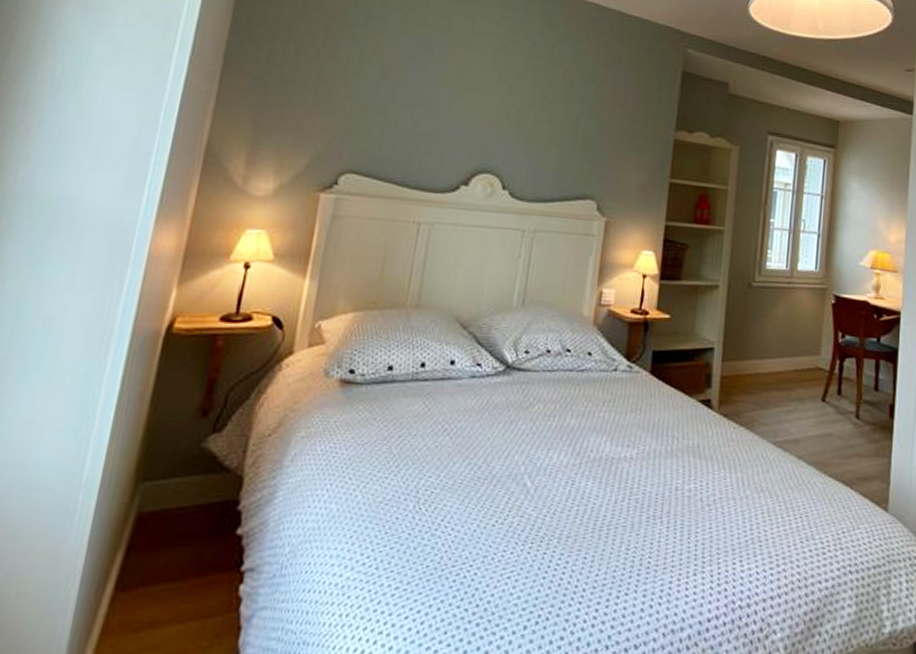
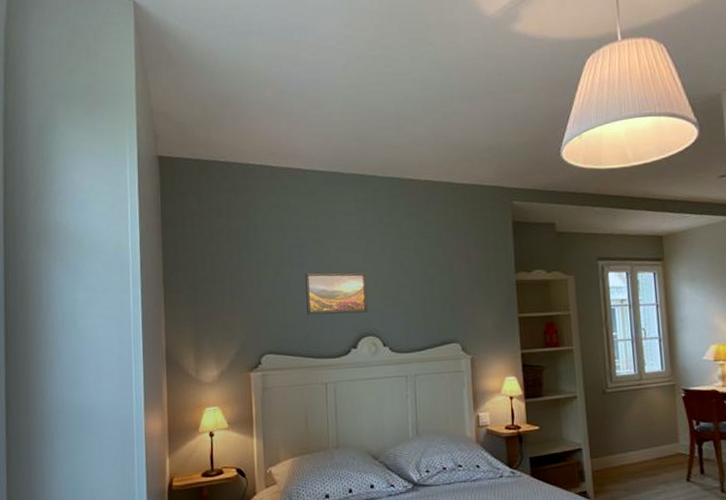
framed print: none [413,81,498,144] -> present [305,272,368,315]

